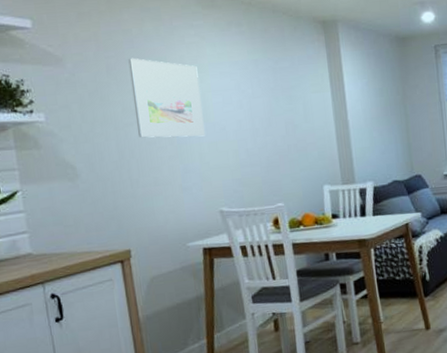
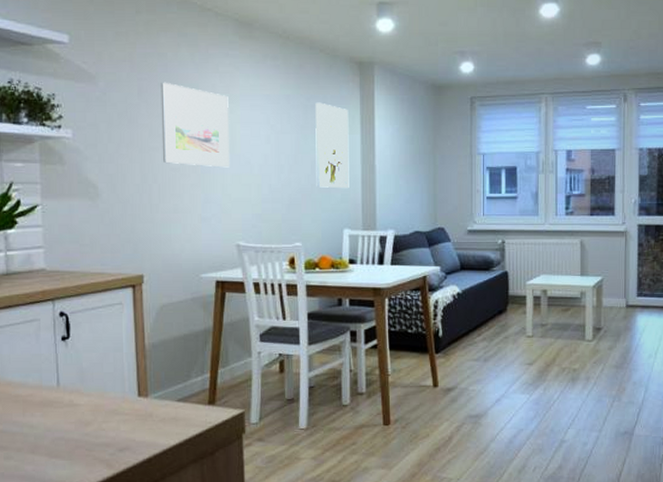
wall art: none [283,64,325,148] -> present [315,102,349,189]

